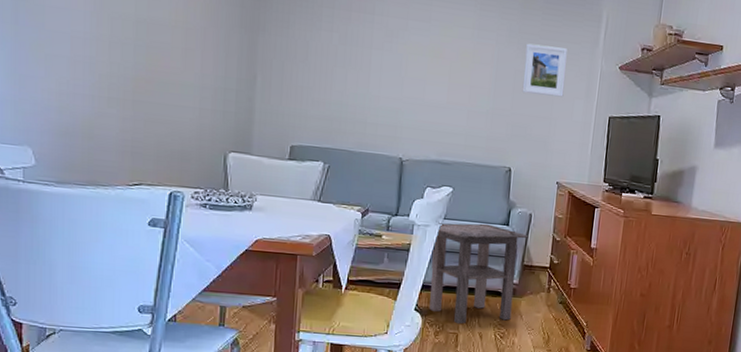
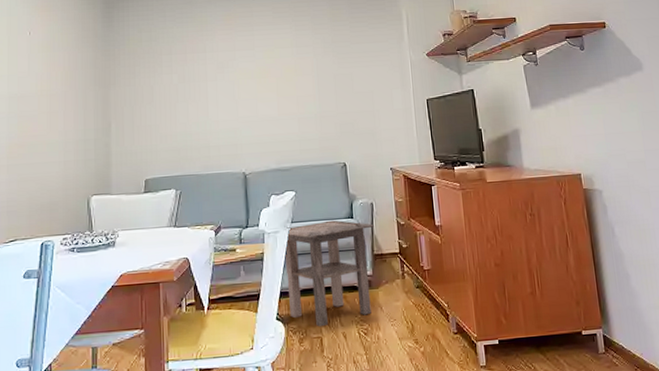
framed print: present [522,43,567,97] -> none [340,48,381,93]

